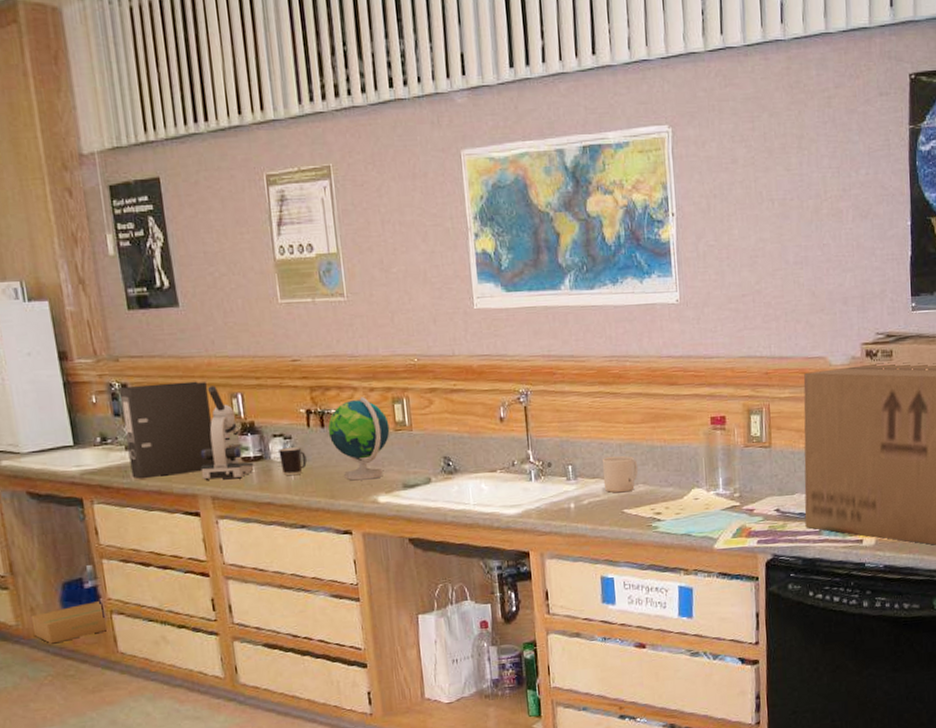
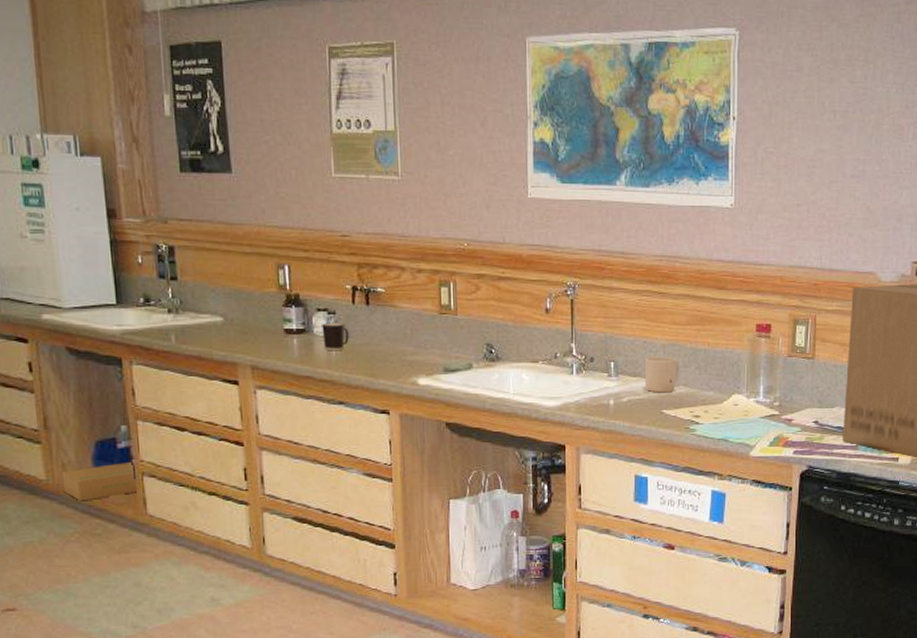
binder: present [120,381,215,480] -> none [167,249,257,343]
microscope: present [200,386,254,481] -> none [242,255,296,350]
globe: present [327,397,390,481] -> none [372,278,435,361]

